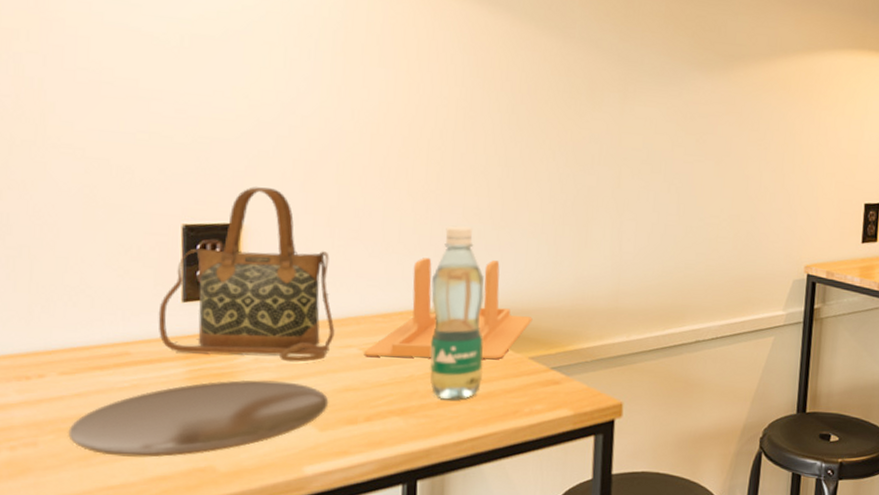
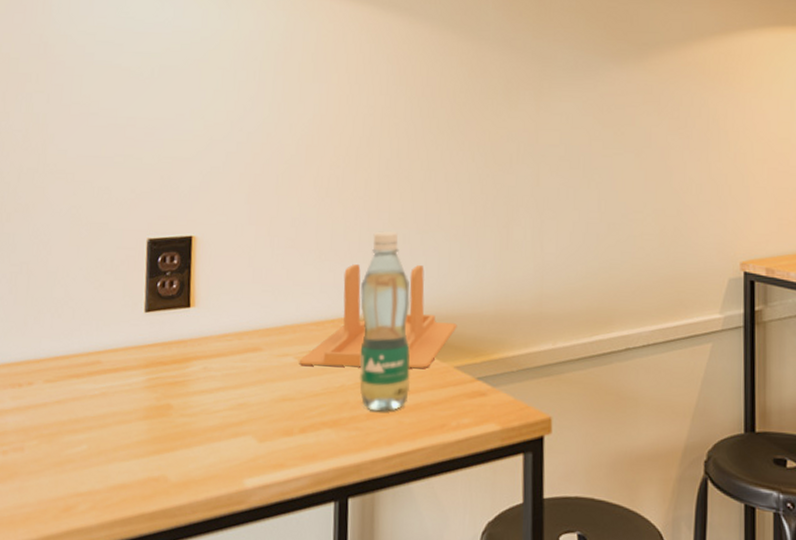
plate: present [68,380,329,458] -> none [48,389,268,466]
handbag: present [158,187,335,362] -> none [124,201,274,371]

